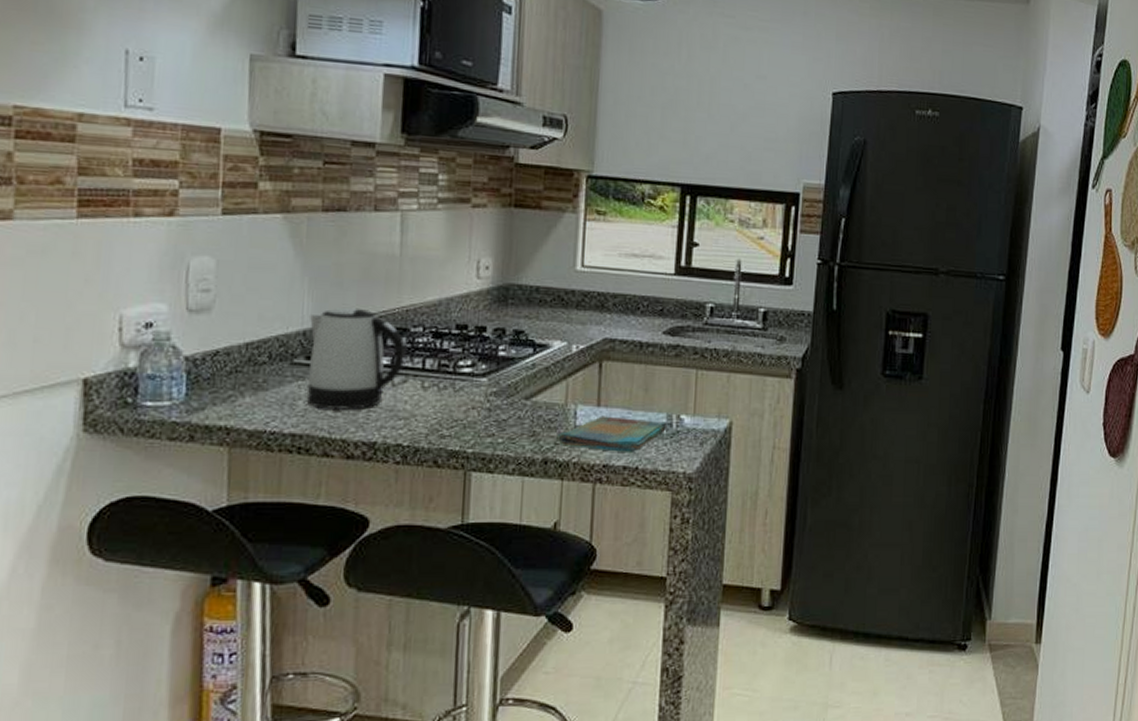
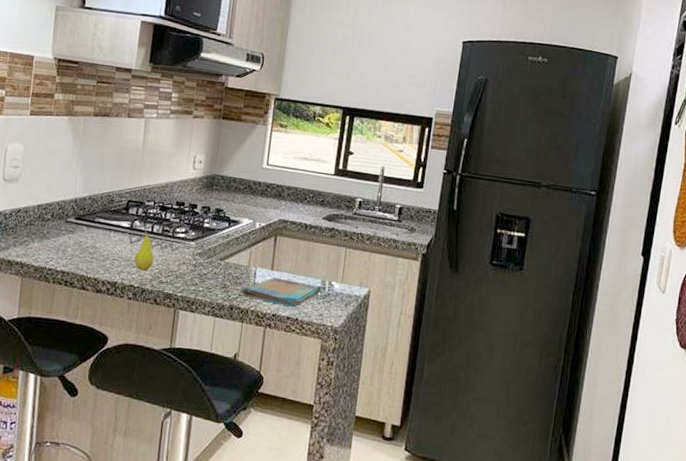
kettle: present [306,307,405,410] -> none [74,184,141,258]
fruit: none [399,366,430,424] -> present [134,229,155,271]

